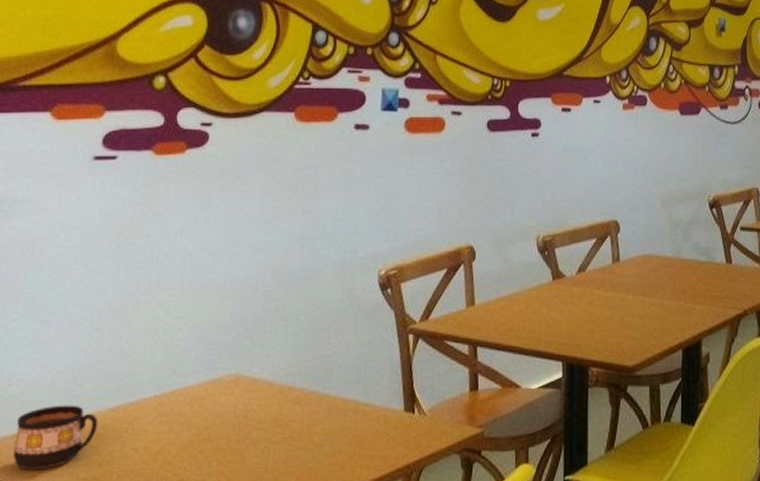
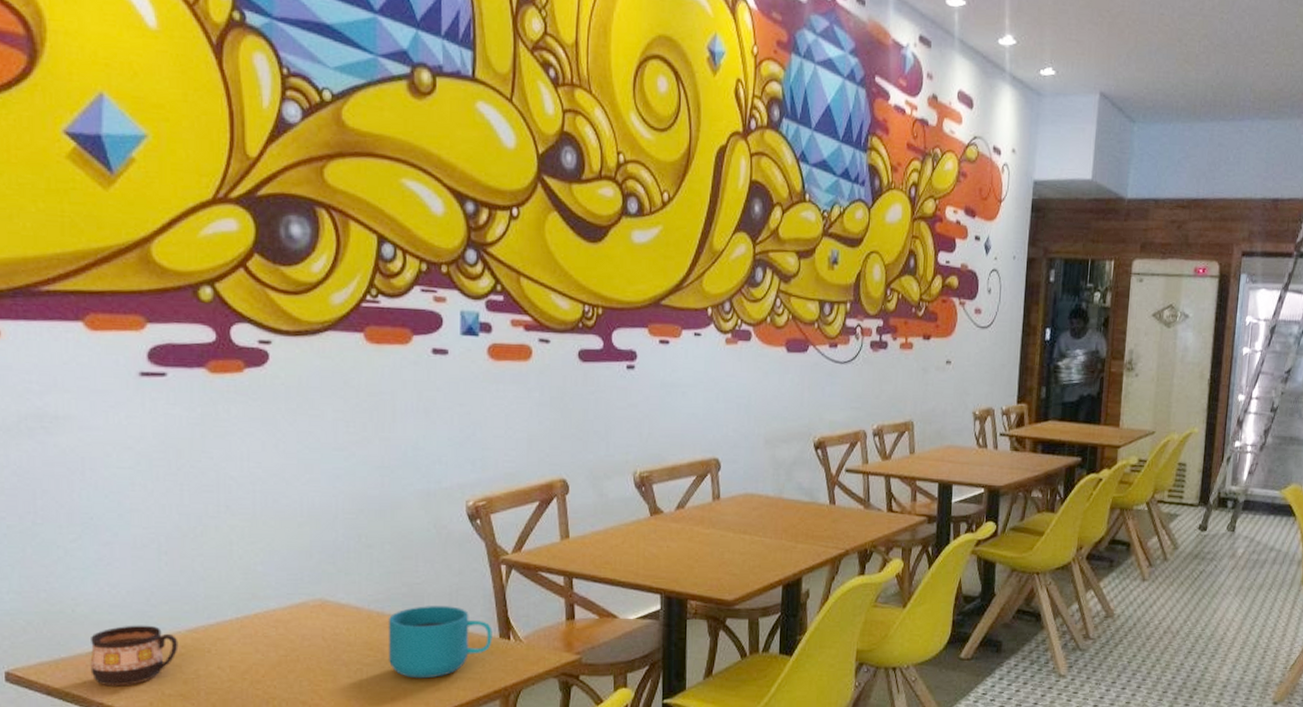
cup: none [296,379,398,457] -> present [388,606,493,679]

